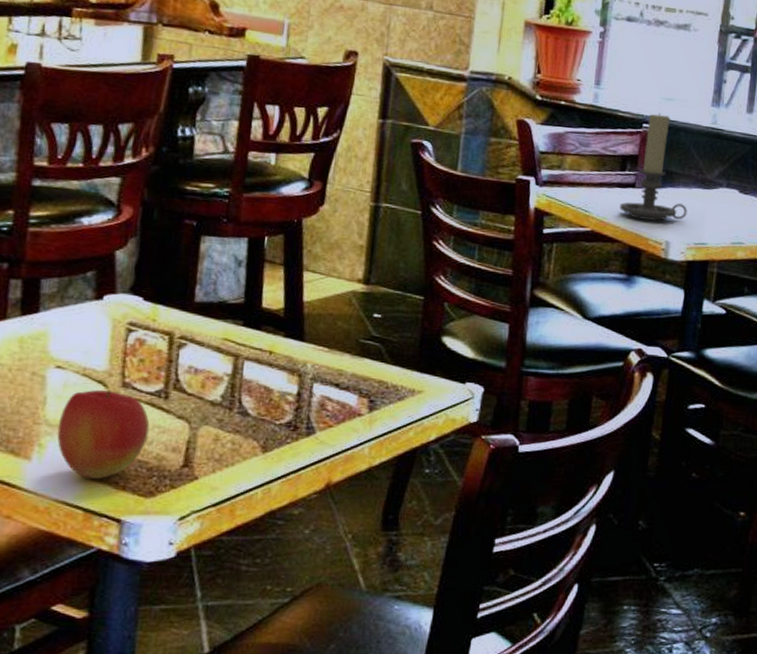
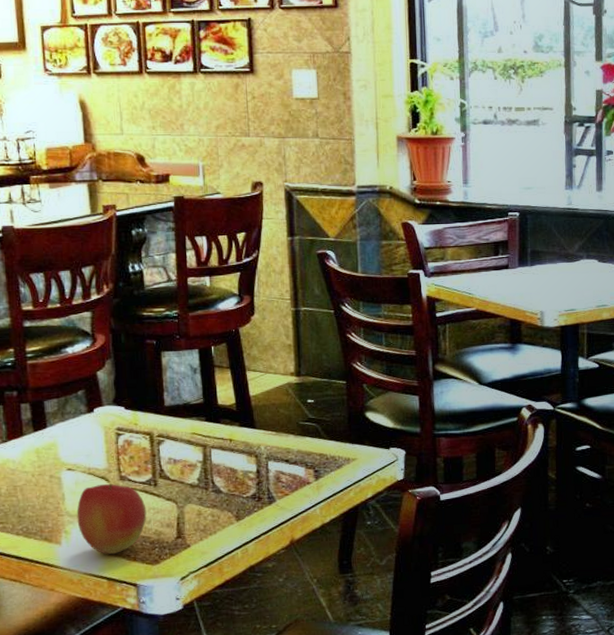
candle holder: present [620,113,687,221] -> none [498,201,556,295]

